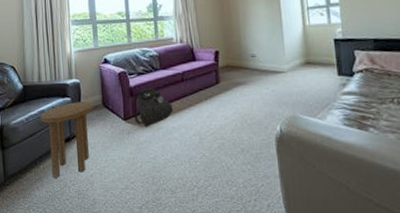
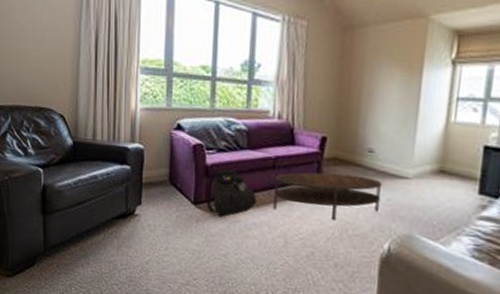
side table: present [40,101,94,179] -> none [92,172,158,259]
coffee table: none [185,76,268,115] -> present [273,172,383,221]

